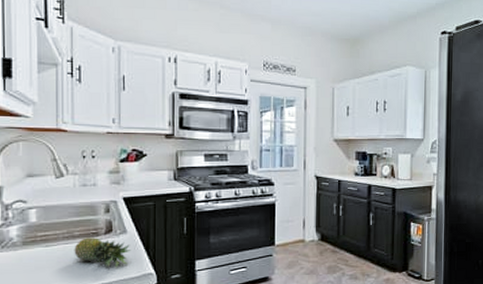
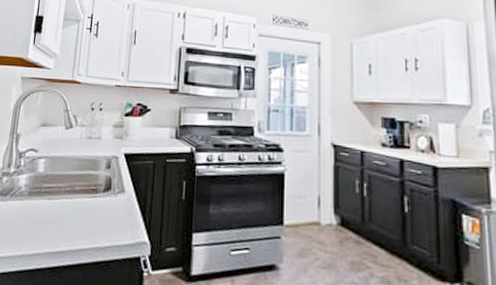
fruit: present [74,237,131,268] -> none [73,193,128,231]

